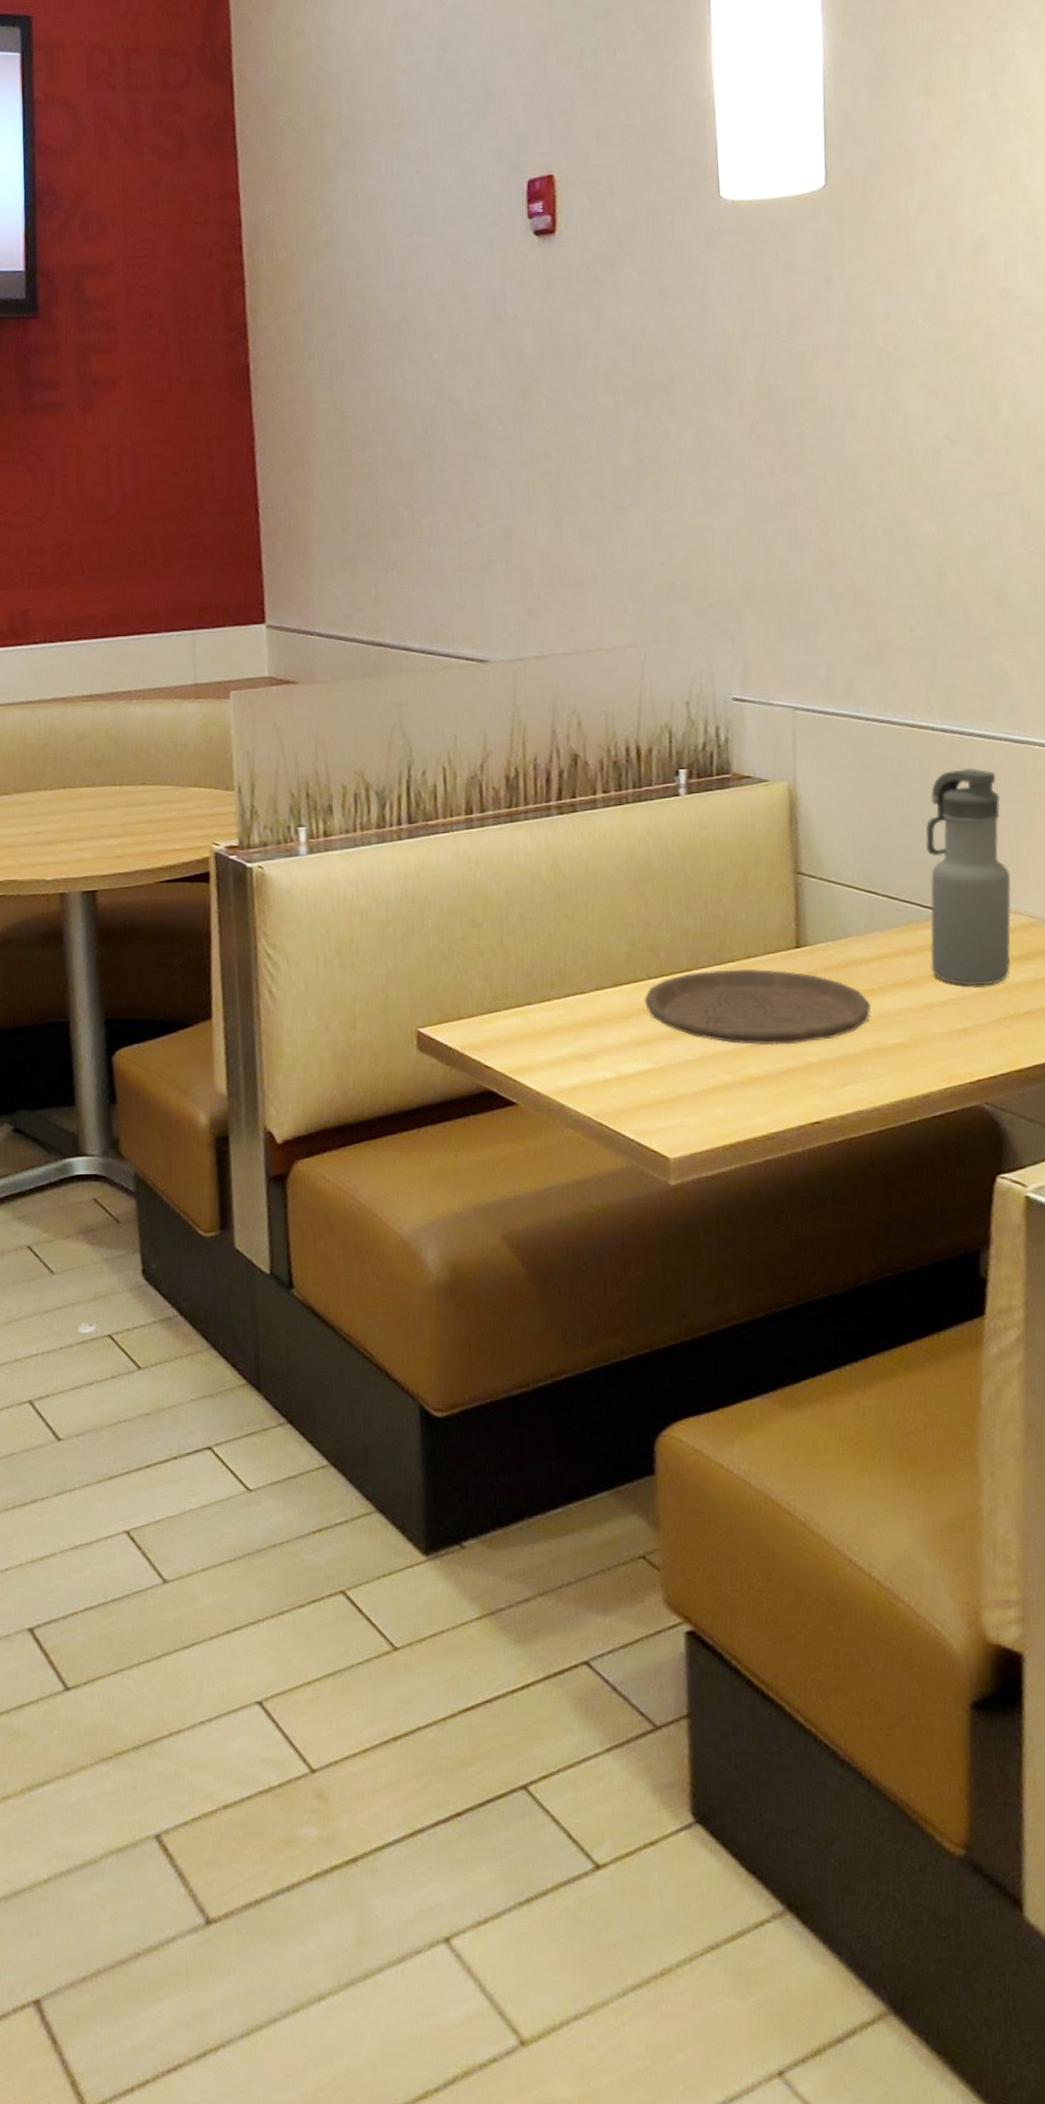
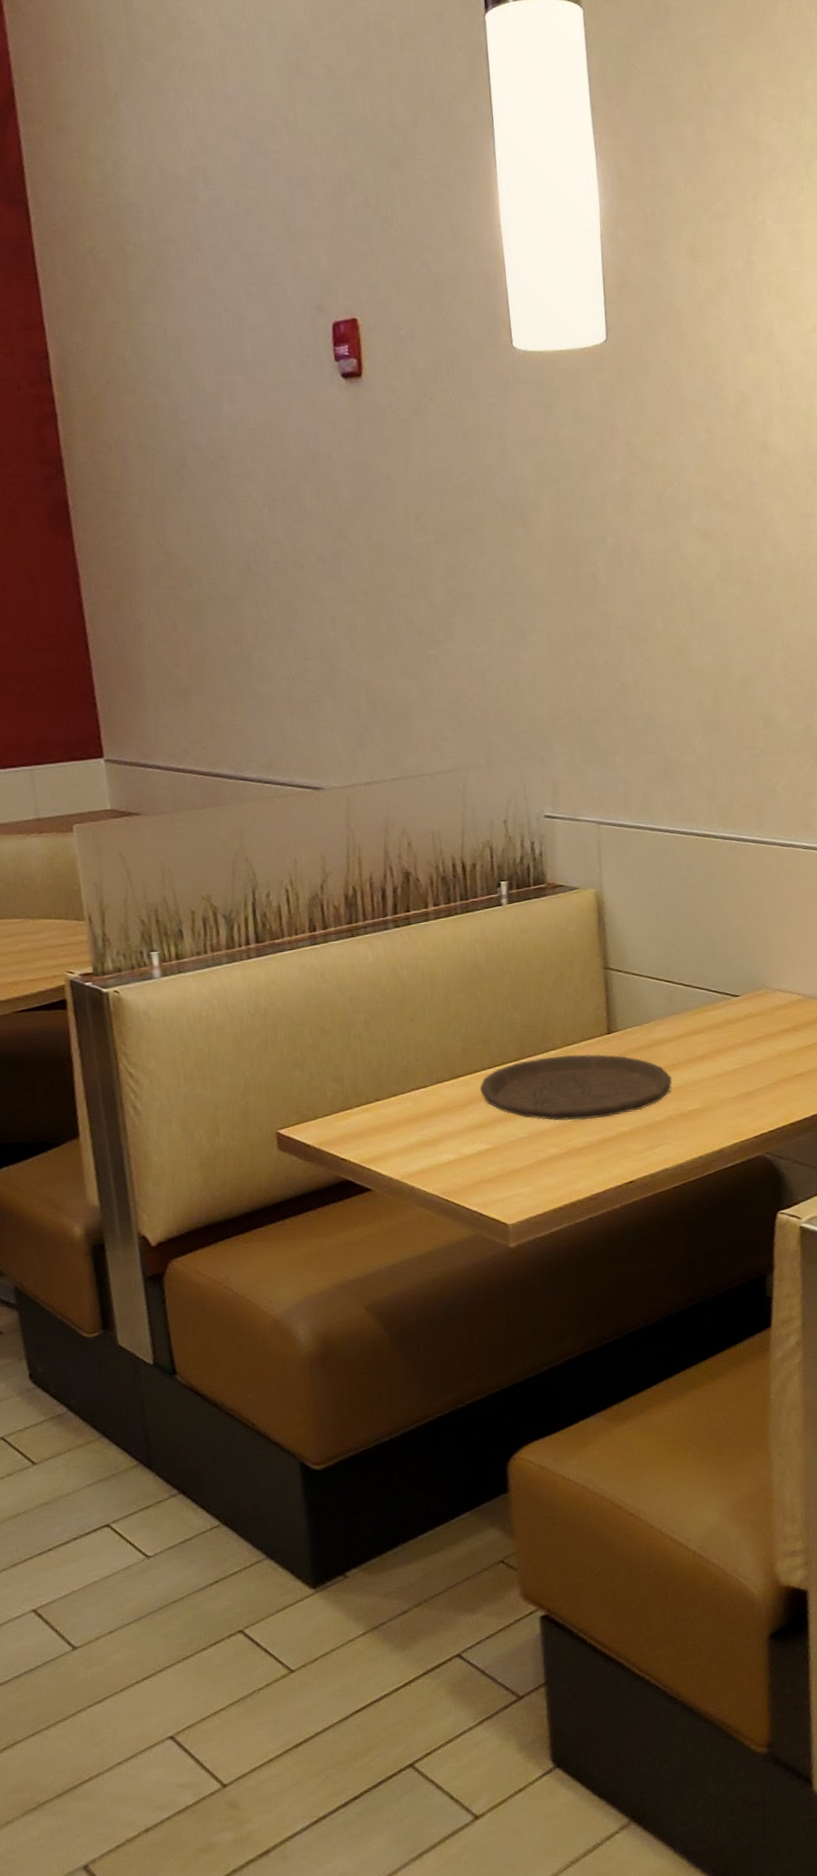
water bottle: present [925,767,1011,987] -> none [711,869,784,1057]

